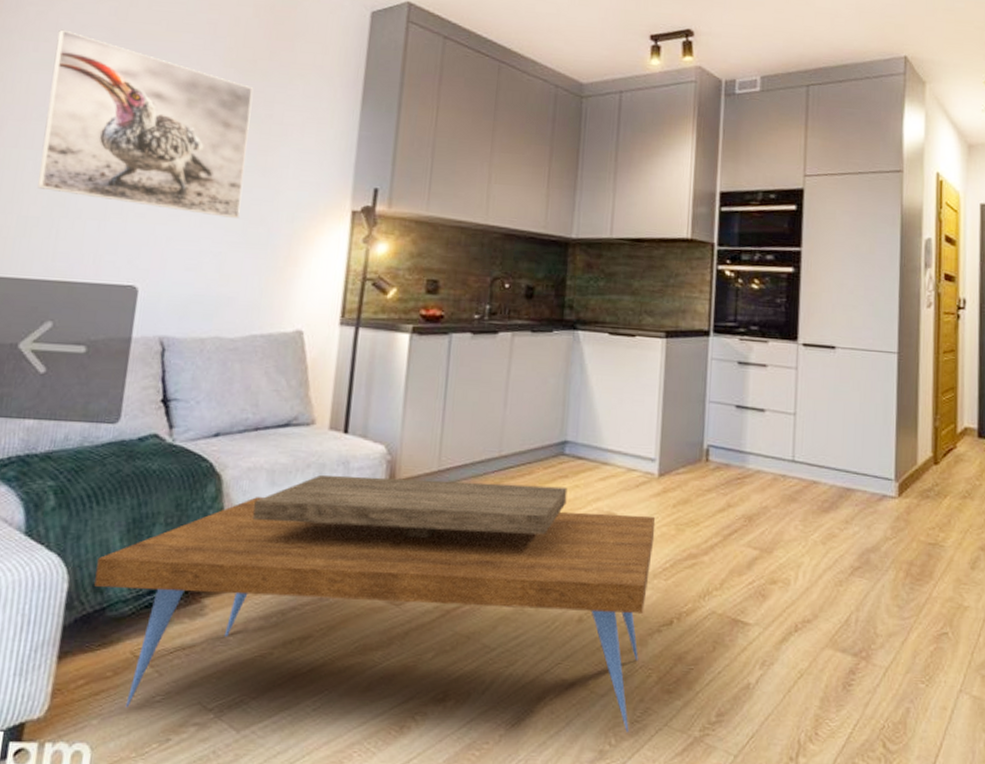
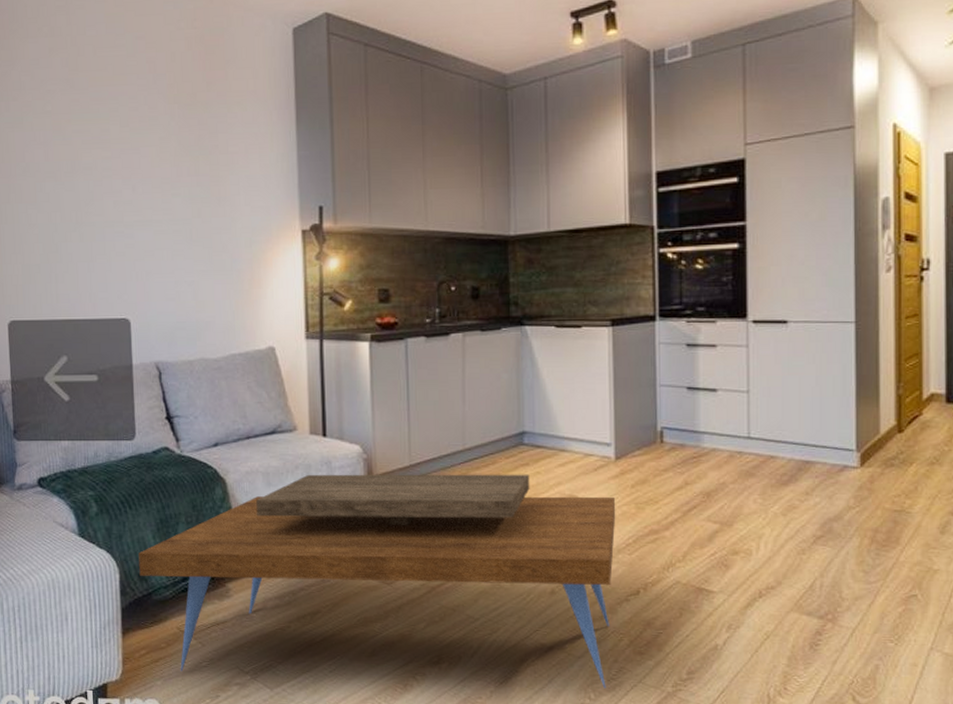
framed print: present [37,29,254,218] -> none [23,87,204,248]

